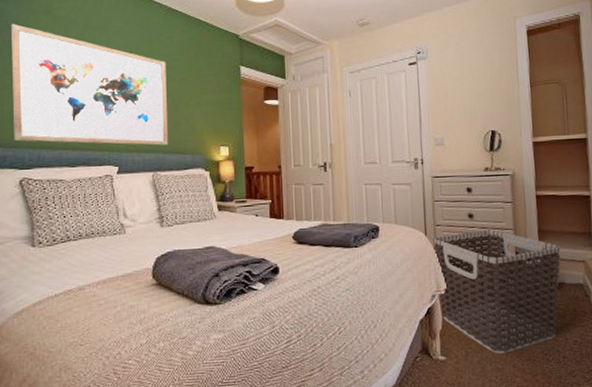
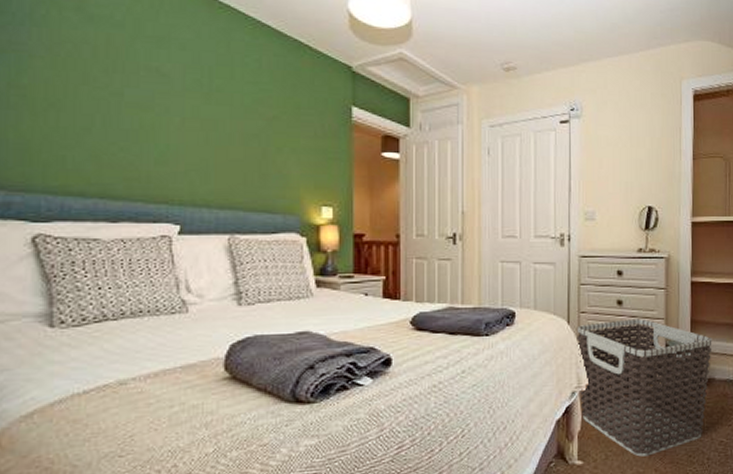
wall art: present [10,23,169,146] -> none [20,18,253,201]

